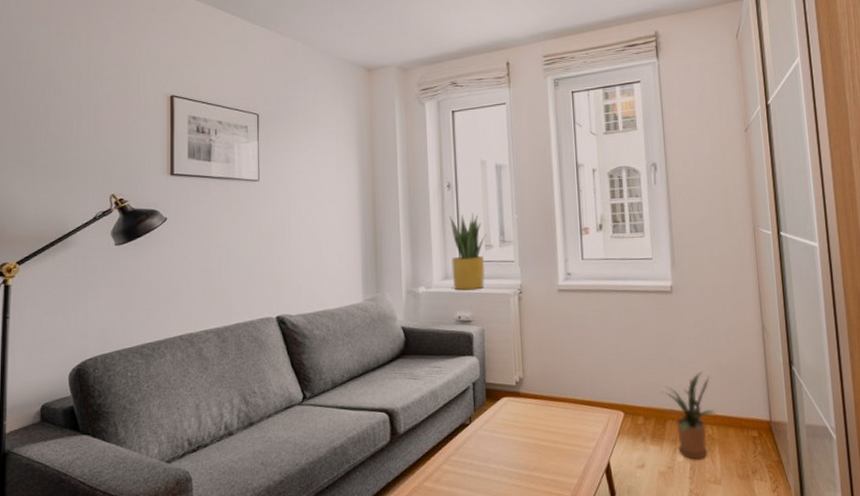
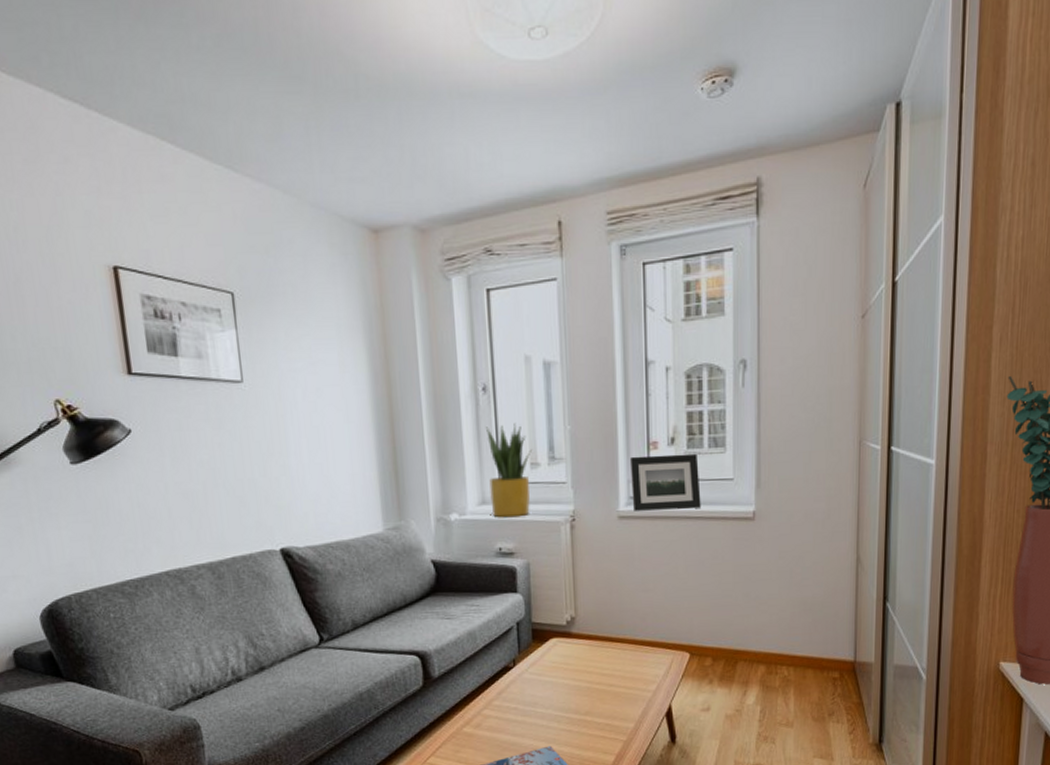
picture frame: none [566,237,627,285] -> present [629,453,701,511]
house plant: present [659,371,716,460] -> none [732,608,794,702]

